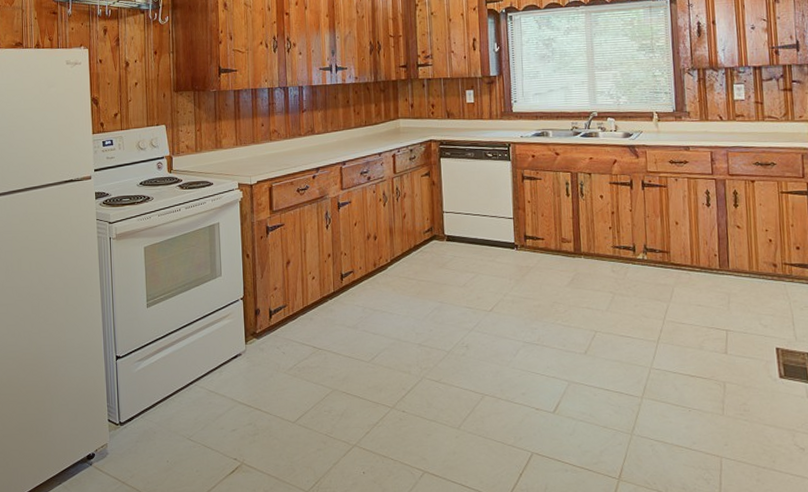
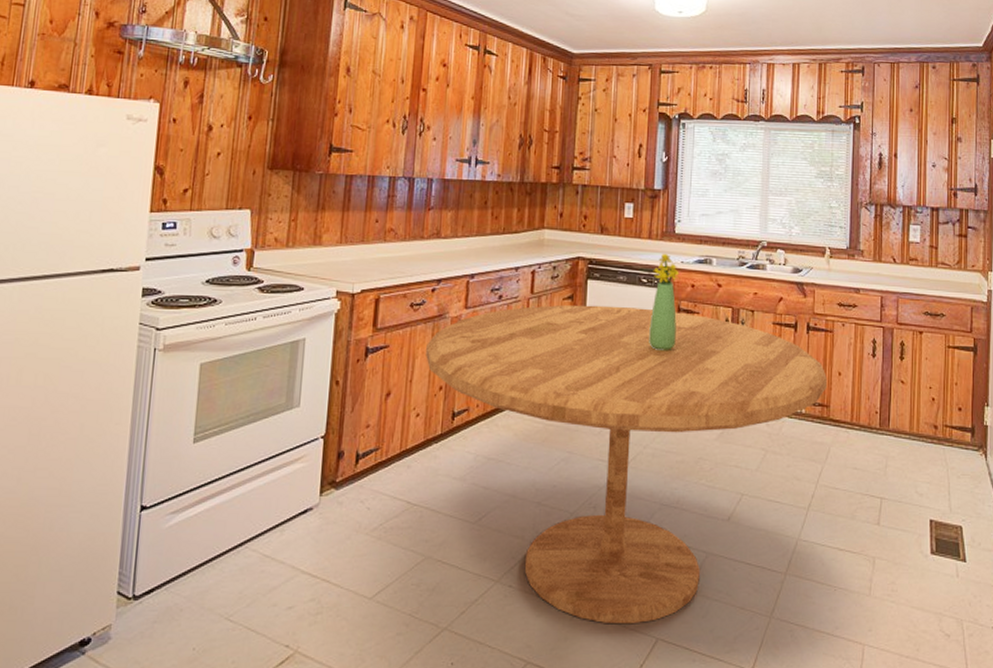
dining table: none [314,178,665,441] -> present [426,305,827,624]
bouquet: none [496,130,523,214] -> present [649,253,679,352]

